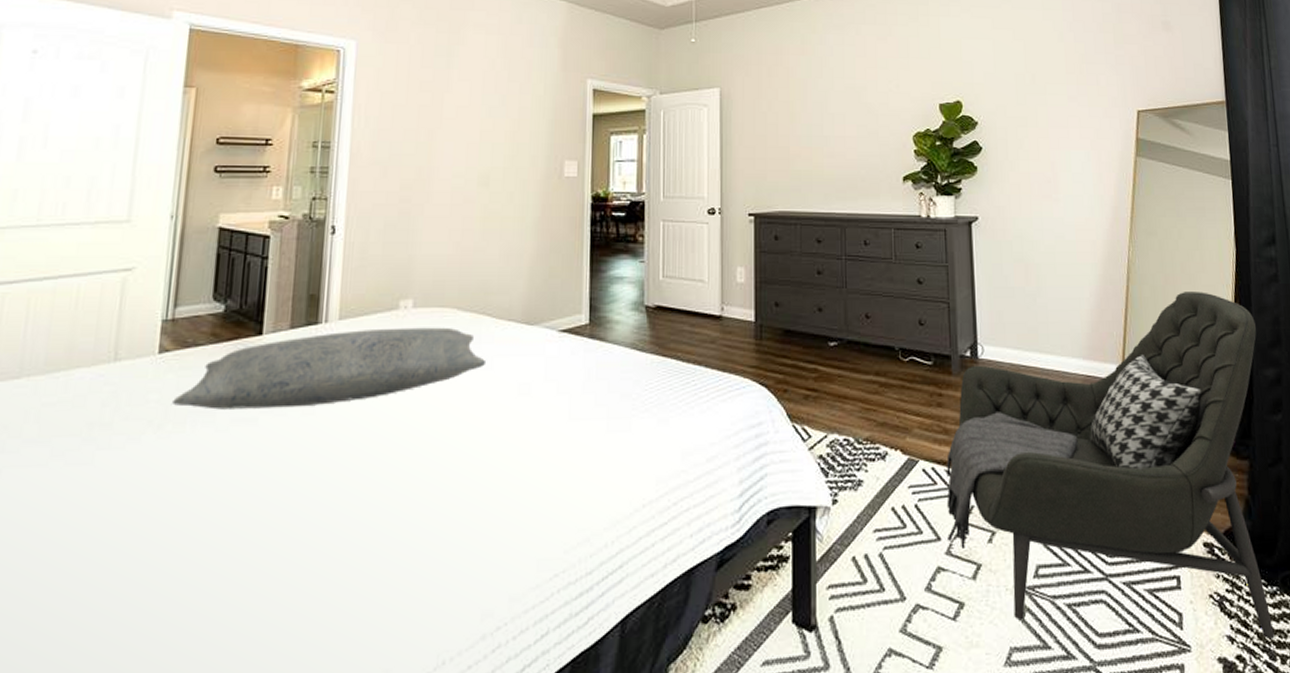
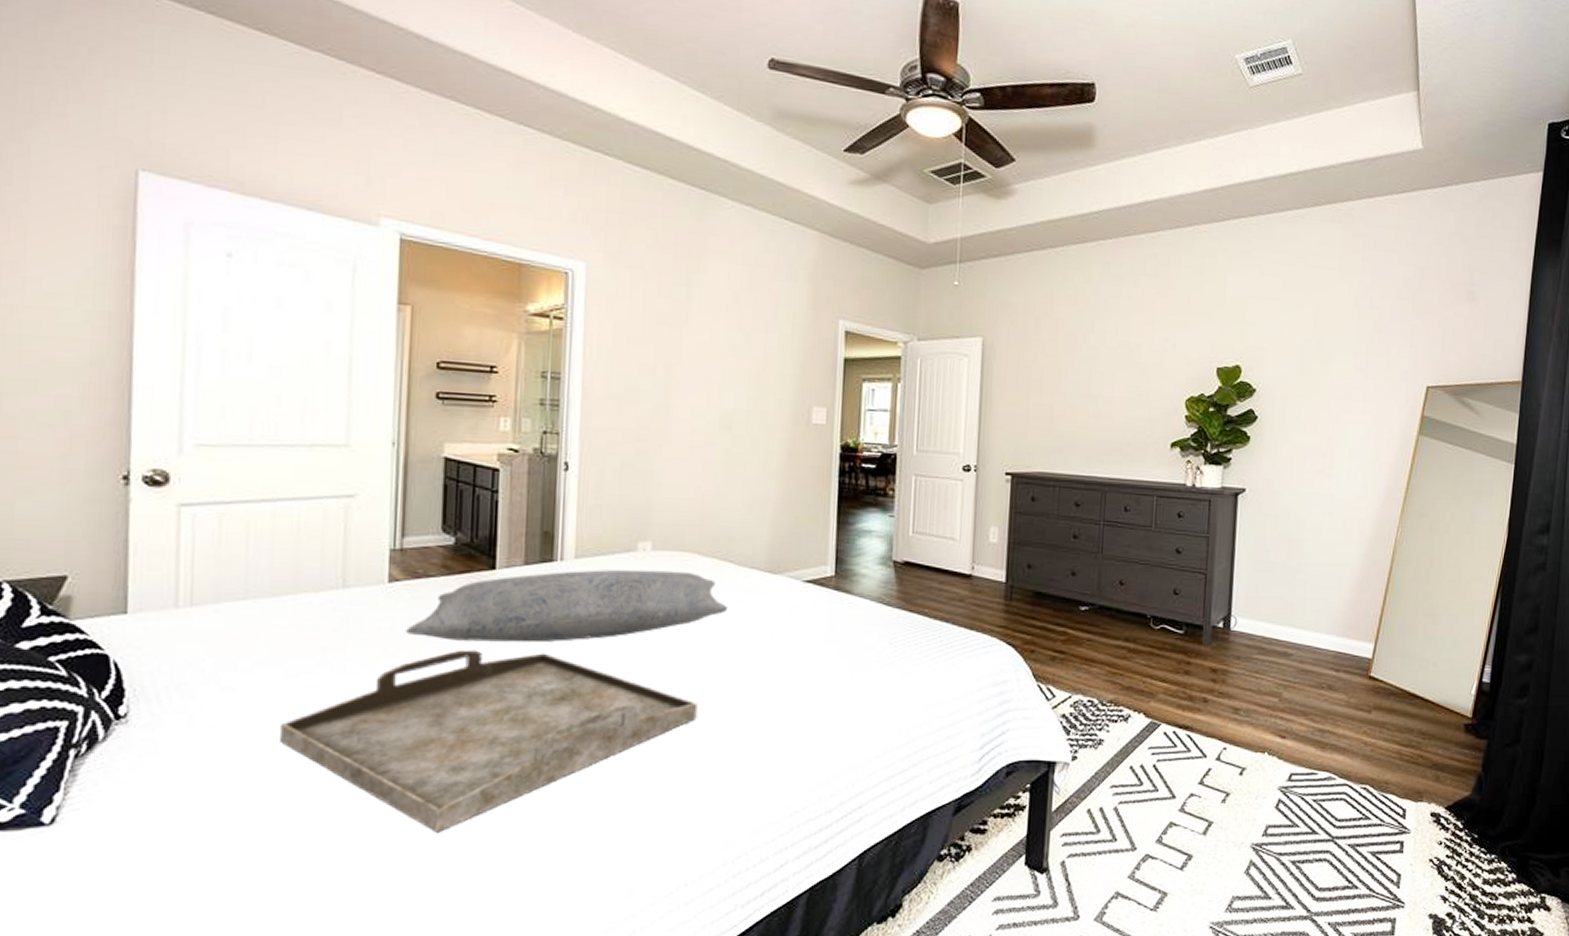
serving tray: none [40,417,457,617] -> present [279,649,698,832]
armchair: present [946,292,1275,640] -> none [1182,575,1516,901]

